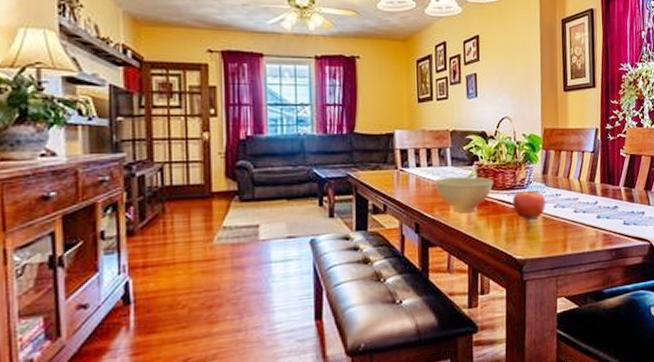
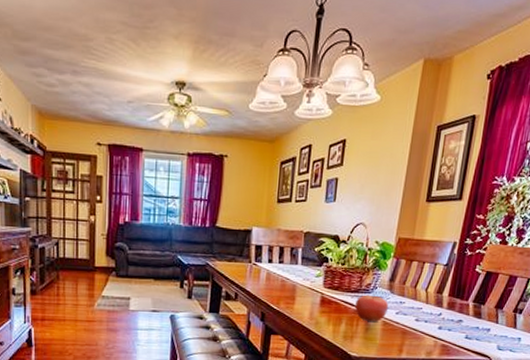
bowl: present [434,176,494,213] -> none [283,275,340,309]

